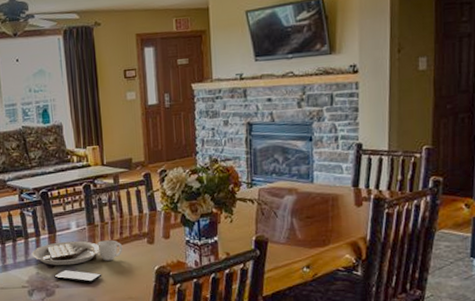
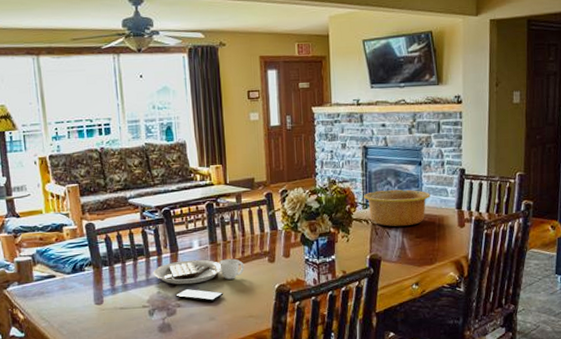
bowl: none [248,167,323,206] -> present [364,189,430,227]

